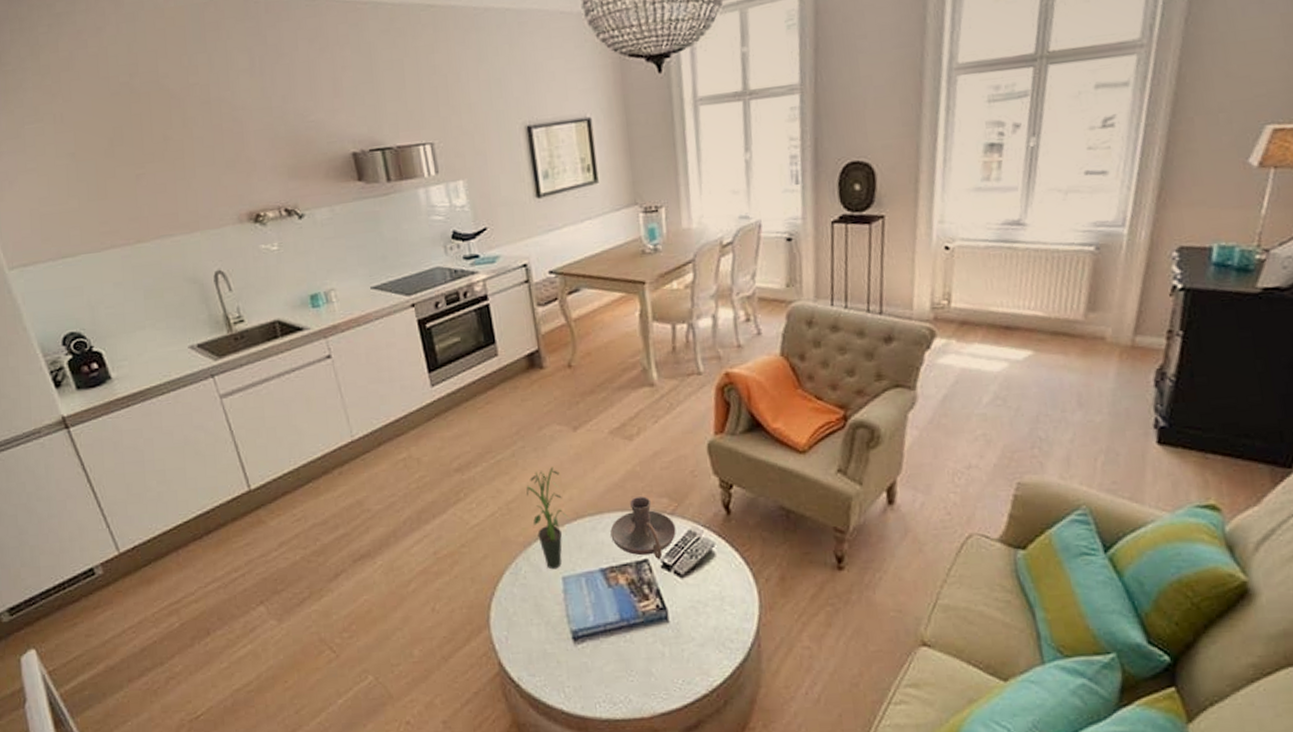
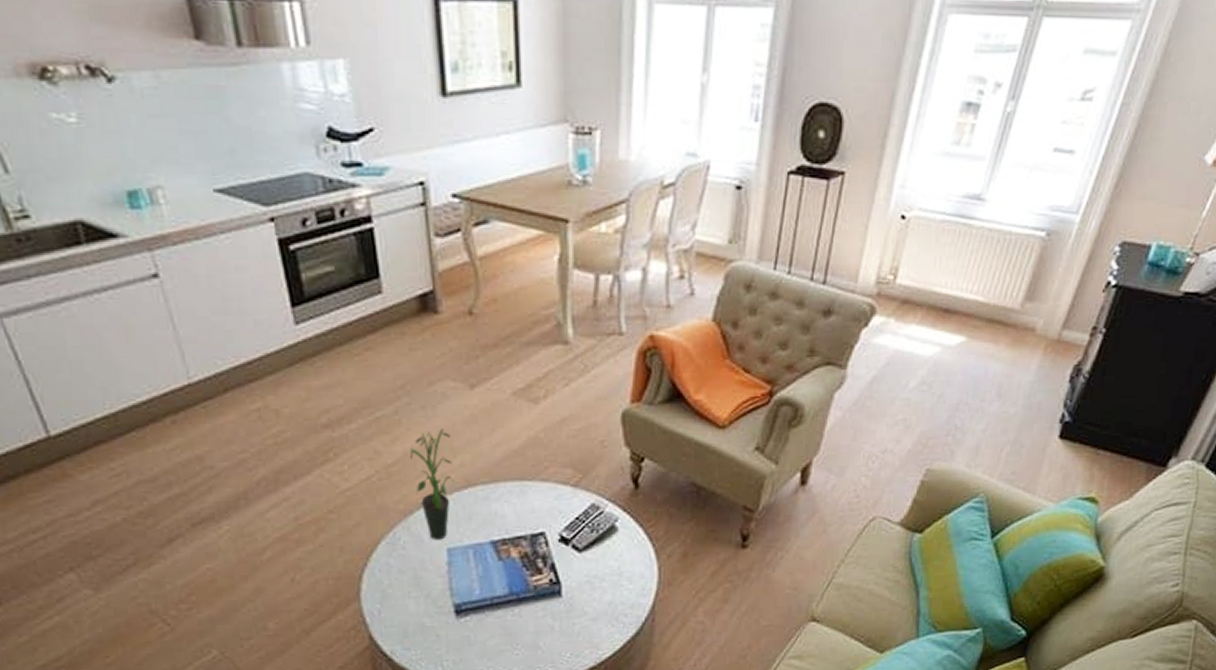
candle holder: present [610,496,676,560] -> none [505,466,578,534]

